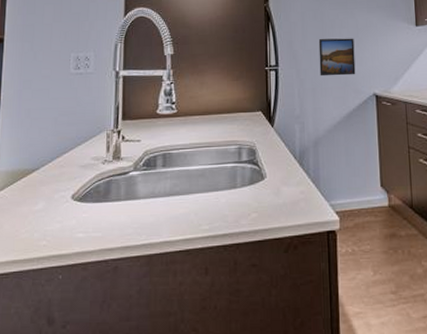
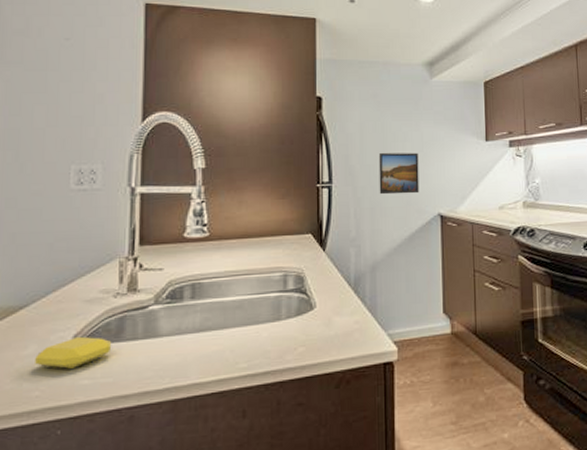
soap bar: none [43,196,101,223] -> present [35,336,112,369]

